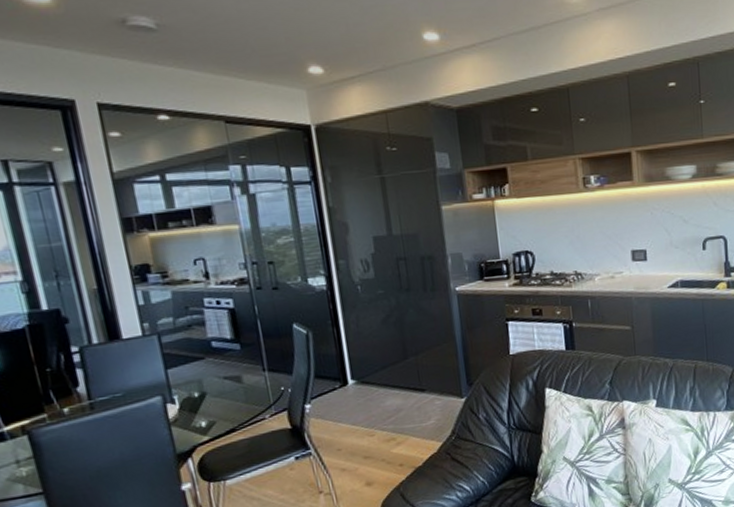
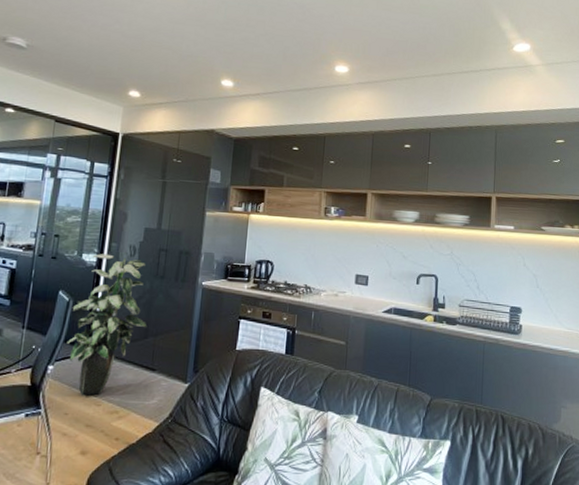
indoor plant: none [313,274,404,429] -> present [66,253,147,396]

